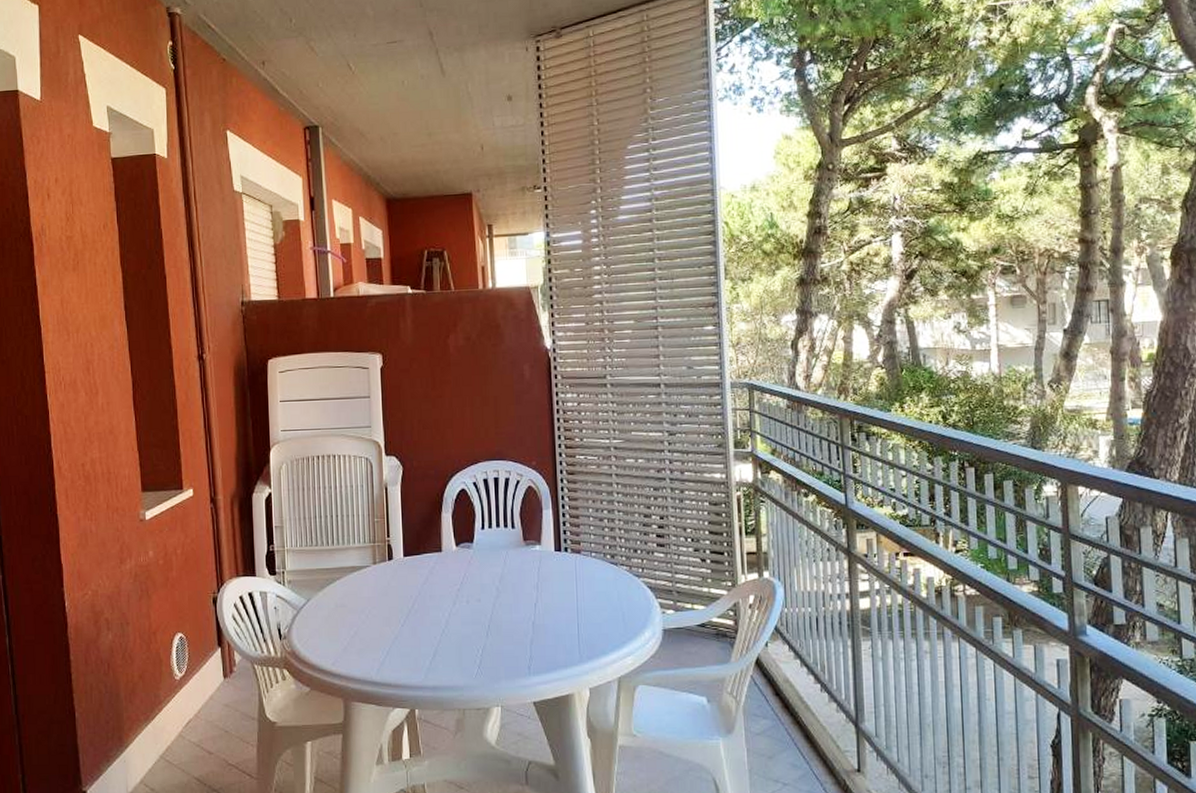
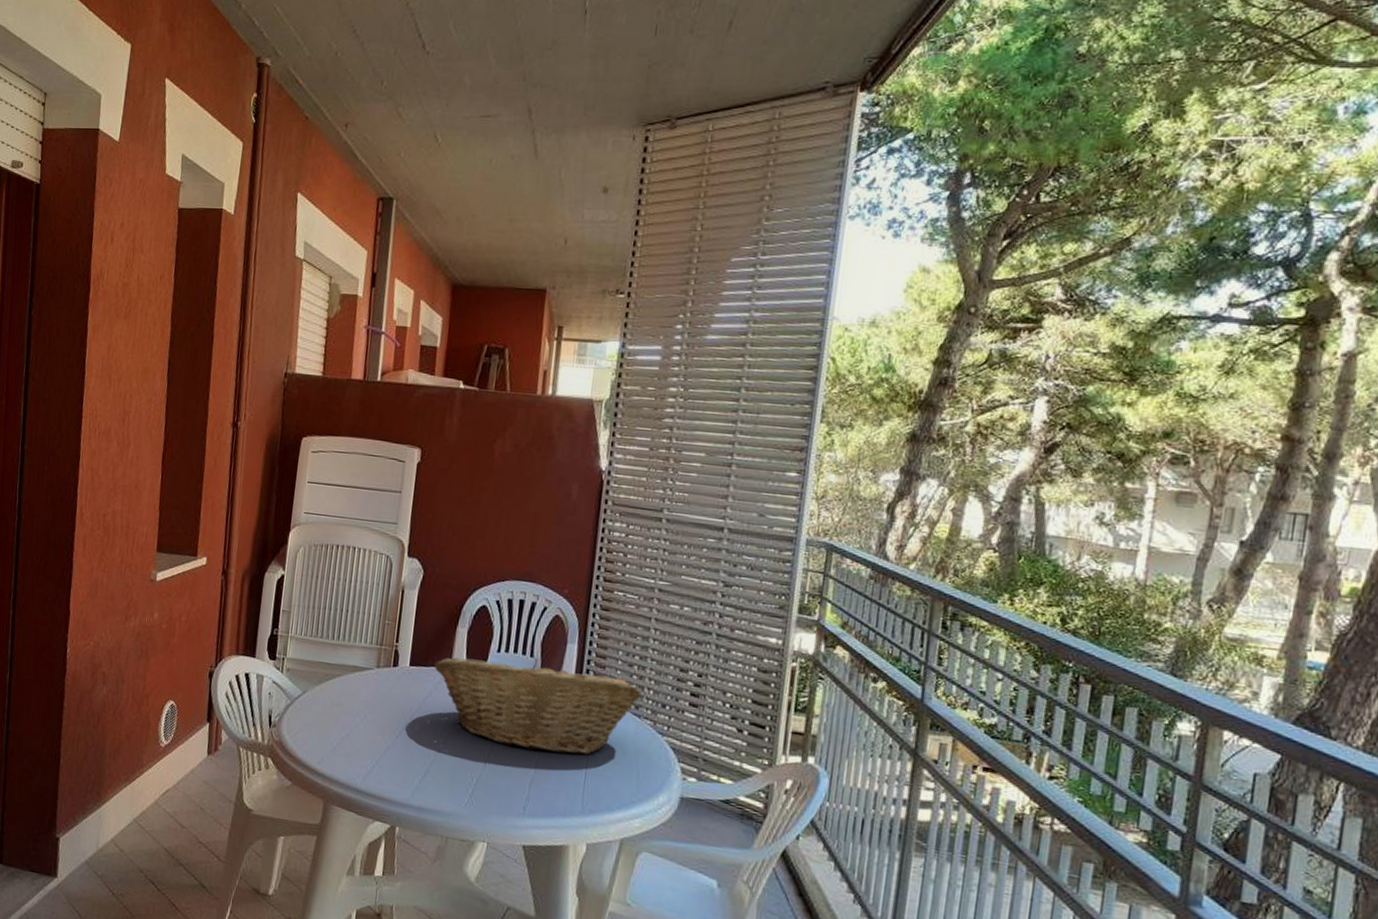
fruit basket: none [426,529,615,614] -> present [434,657,642,755]

